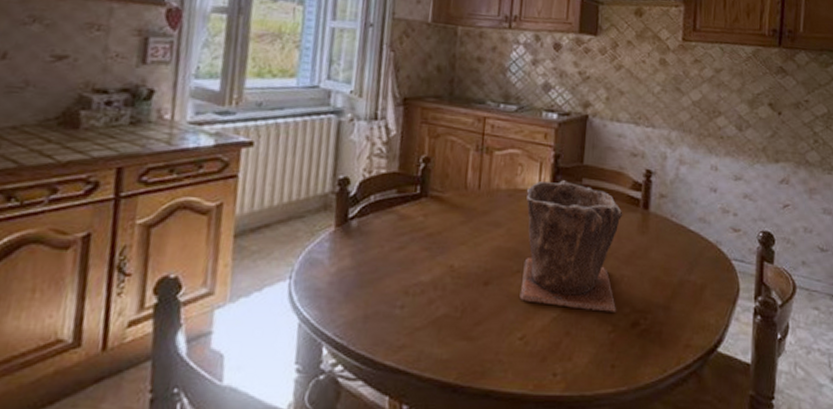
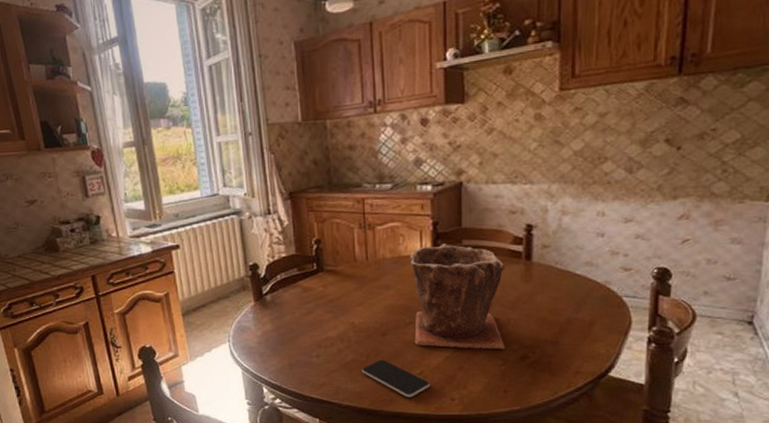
smartphone: none [454,316,532,370] -> present [362,359,431,398]

